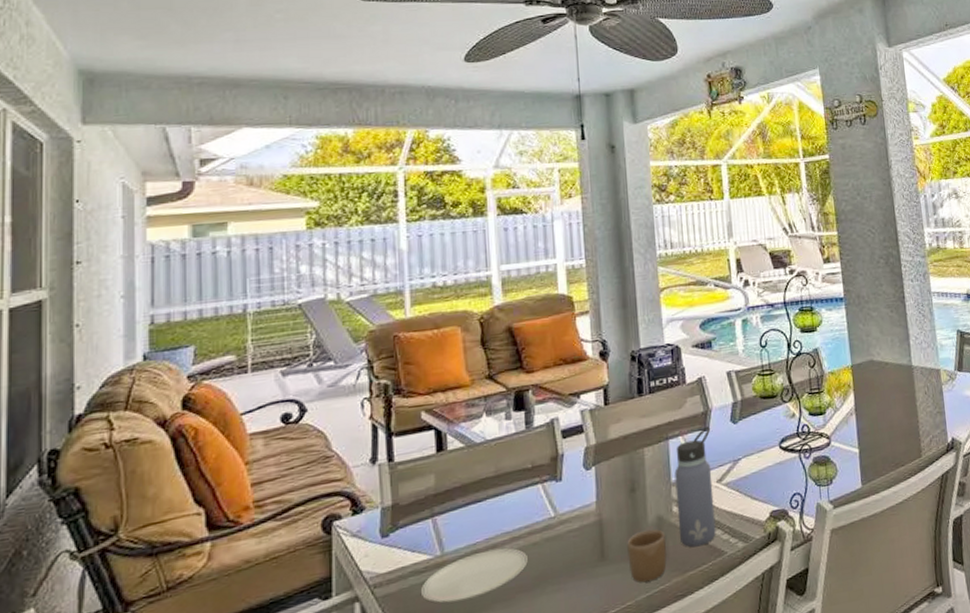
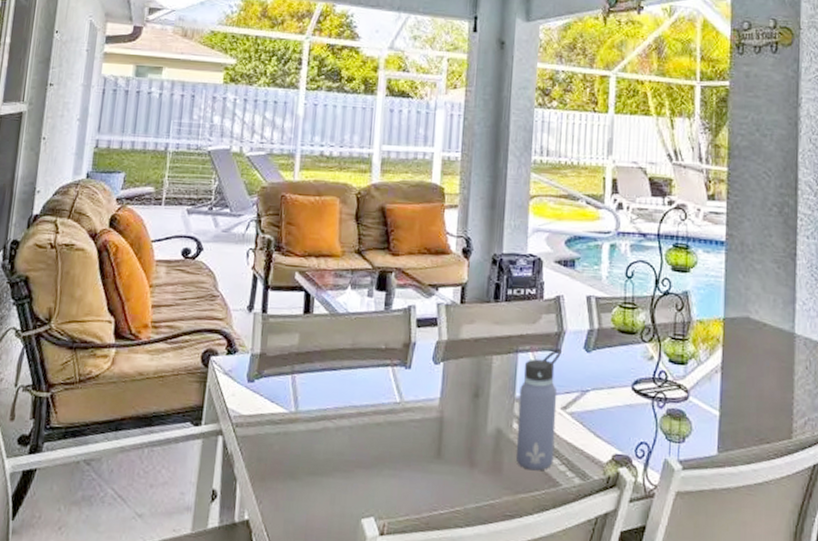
plate: present [421,548,528,604] -> none [274,418,370,461]
cup: present [627,529,667,583] -> none [462,439,503,493]

